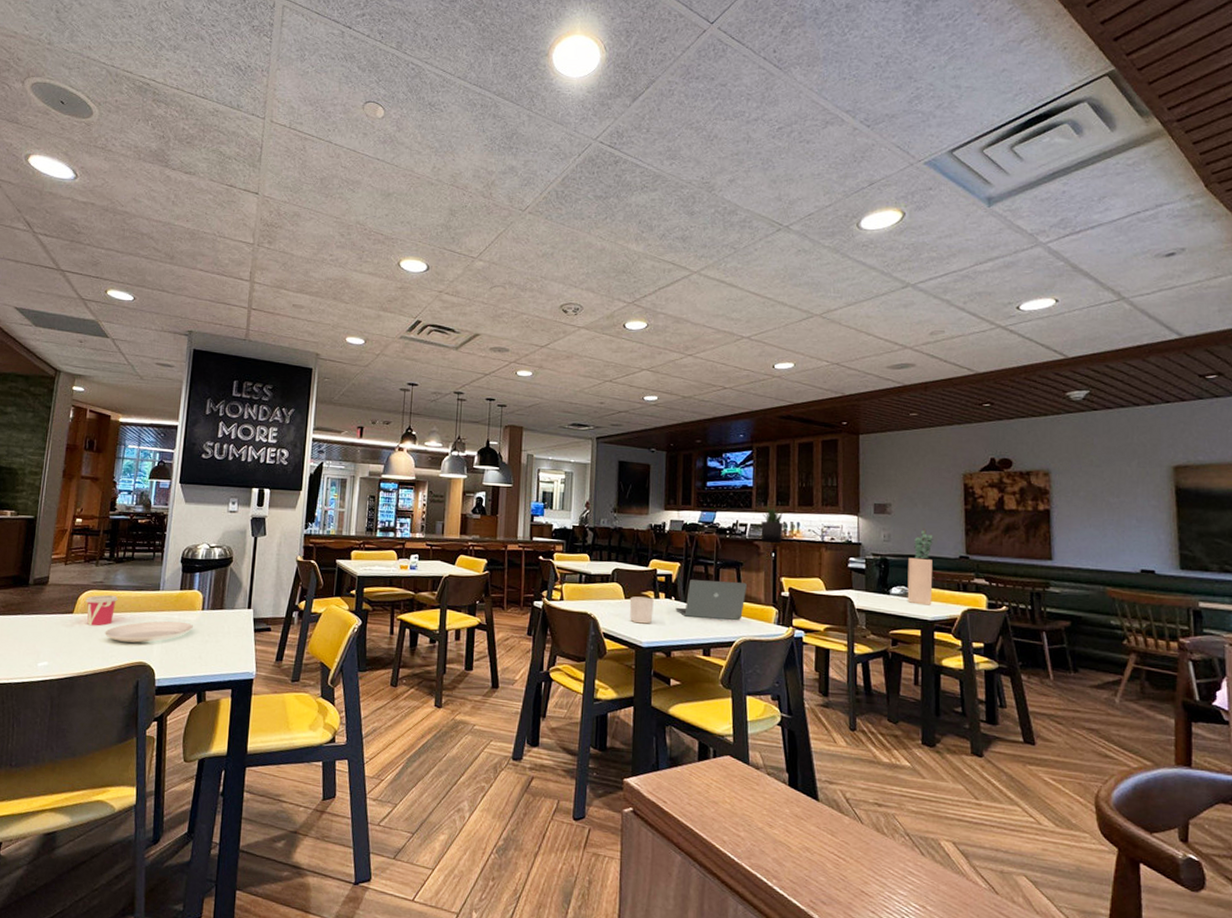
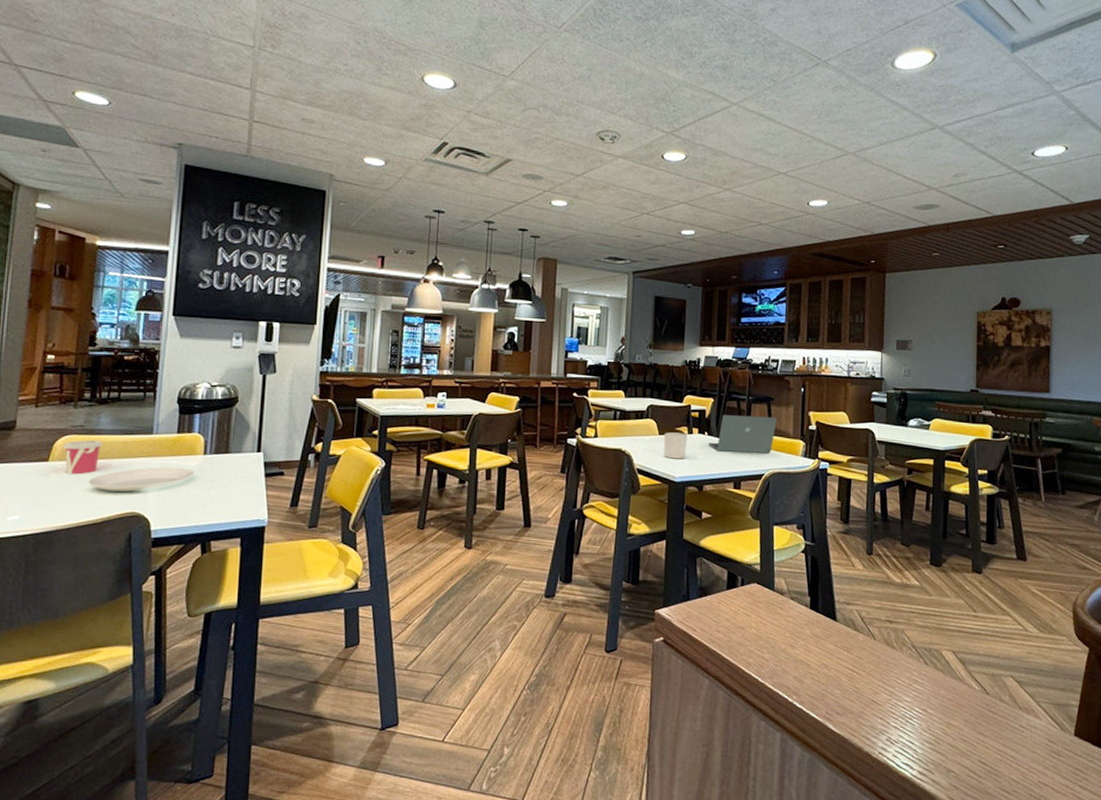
planter: present [761,504,785,544] -> none [791,340,814,379]
vase: present [907,528,933,606] -> none [922,363,948,436]

